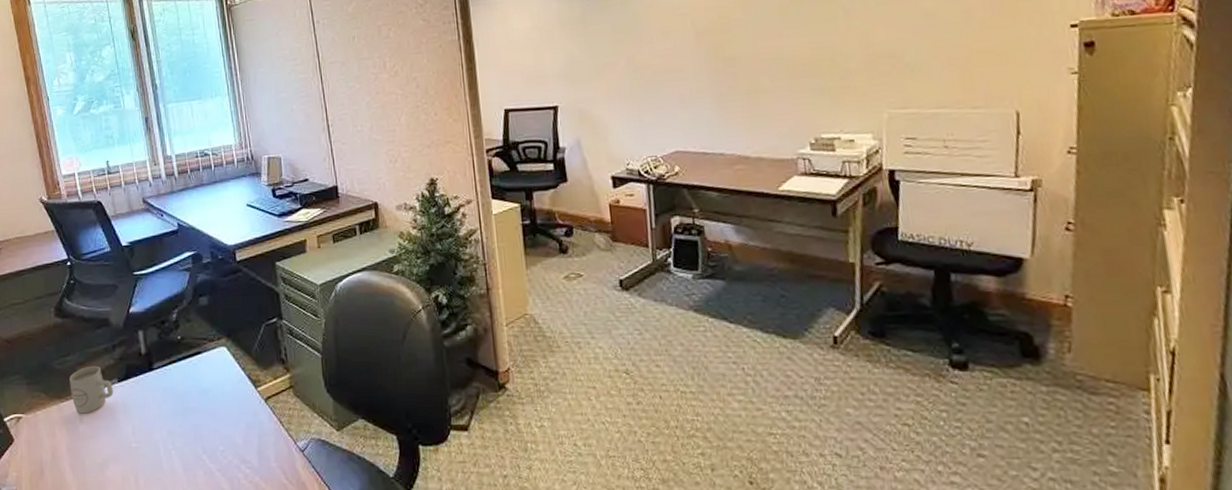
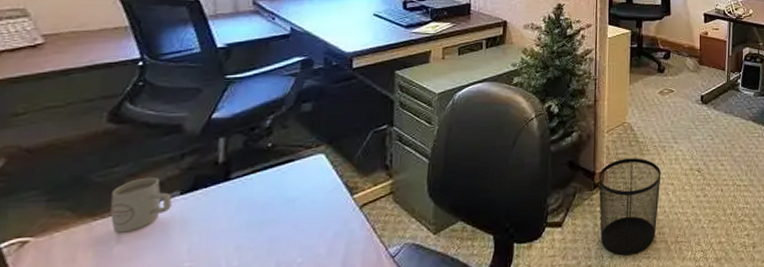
waste bin: none [503,355,580,468] -> present [598,158,662,256]

